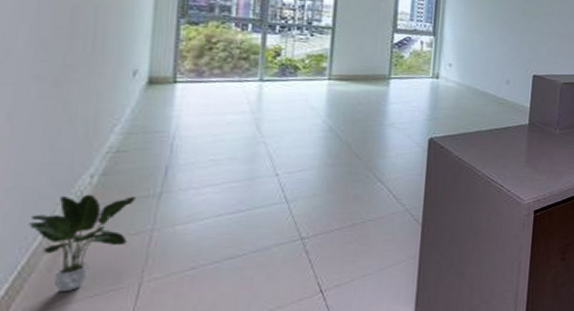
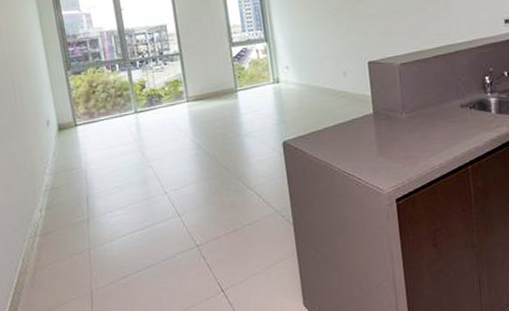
potted plant: present [27,194,137,291] -> none [11,224,75,301]

